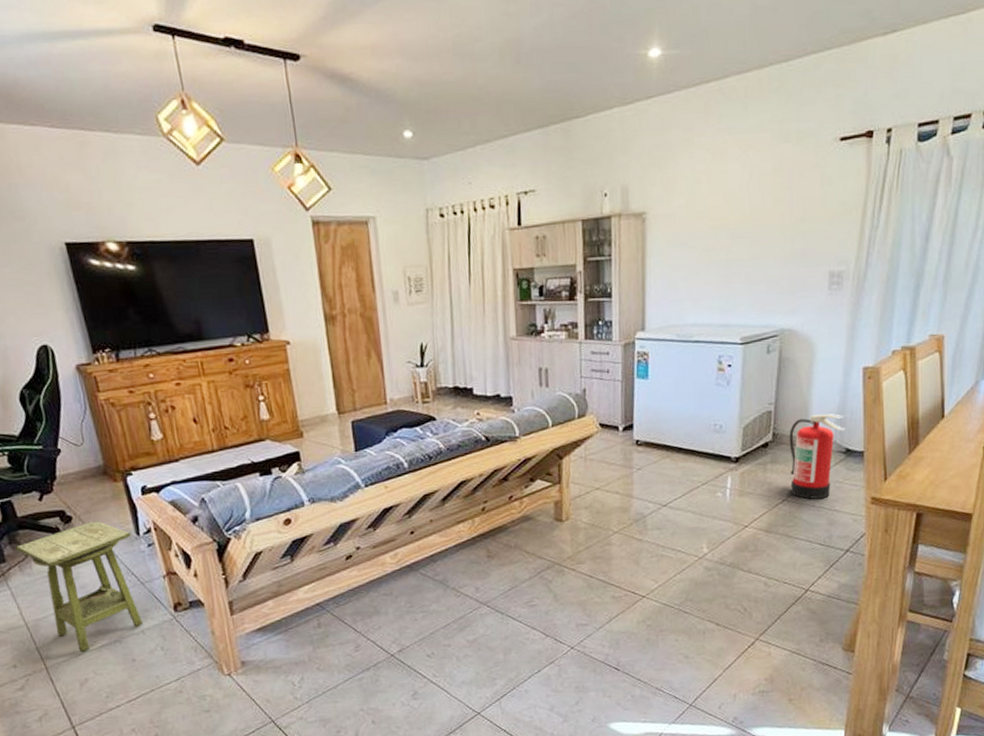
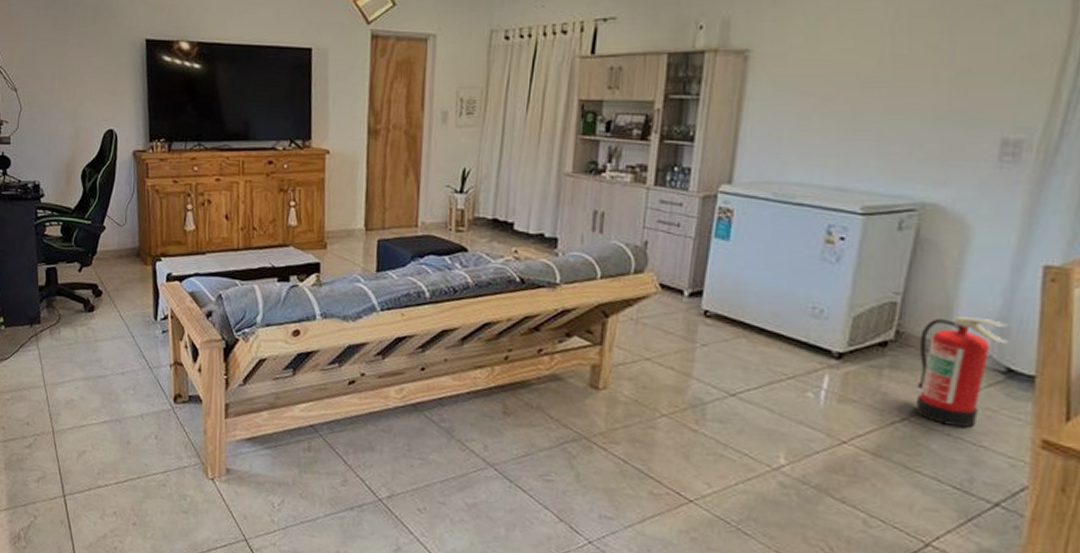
side table: present [15,520,143,653] -> none [50,298,150,425]

